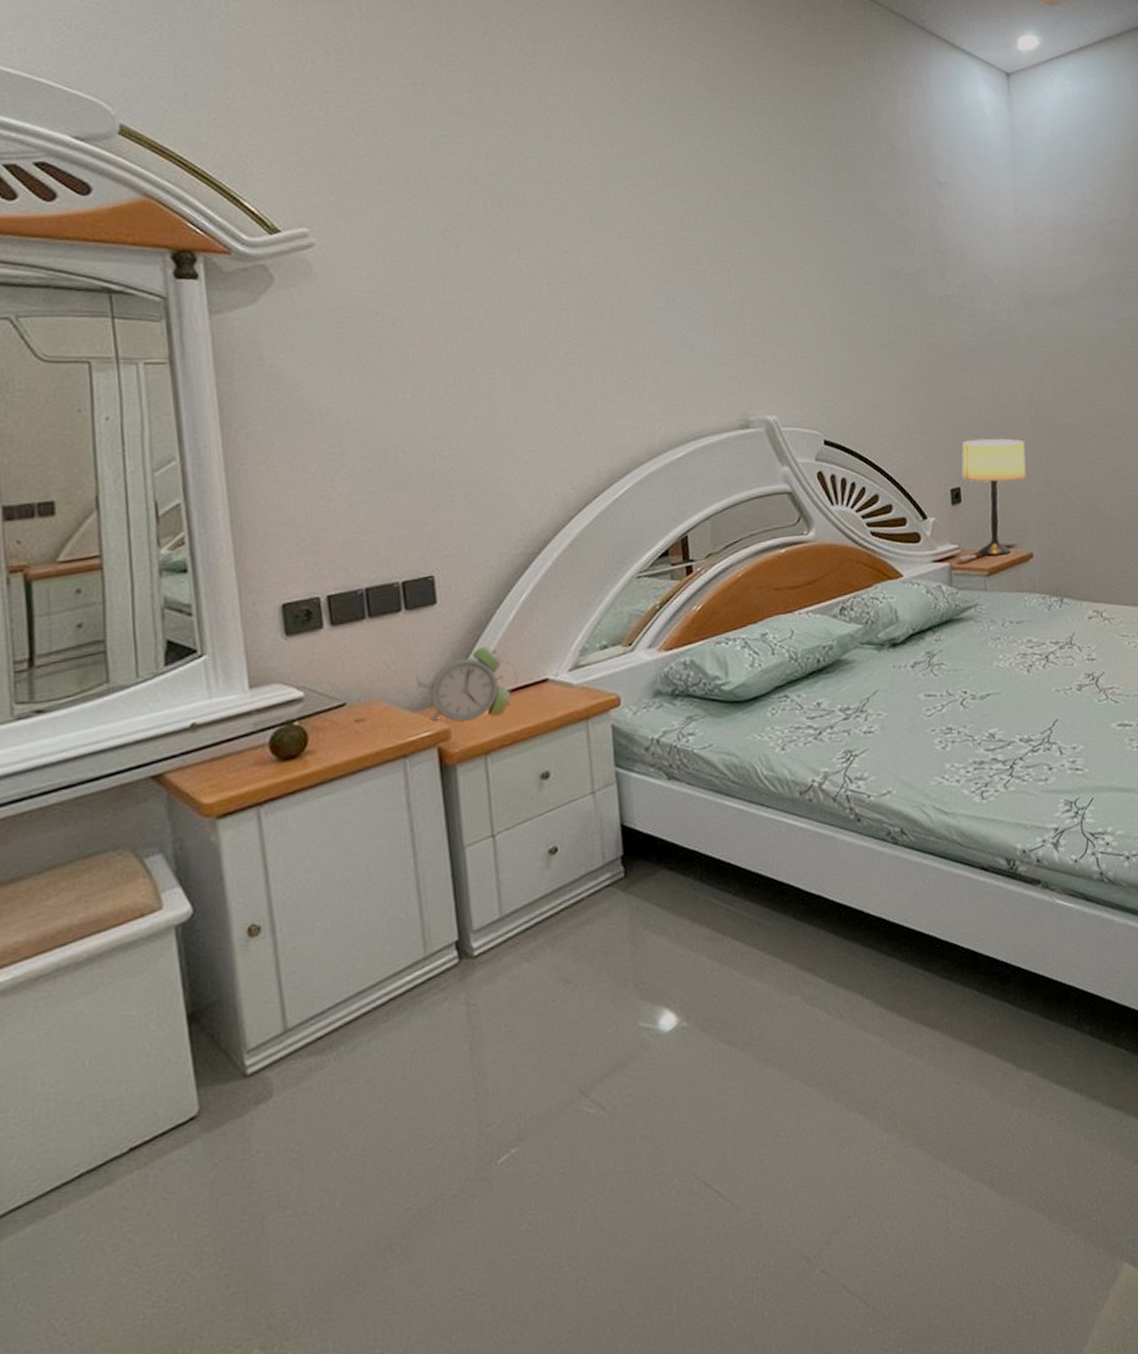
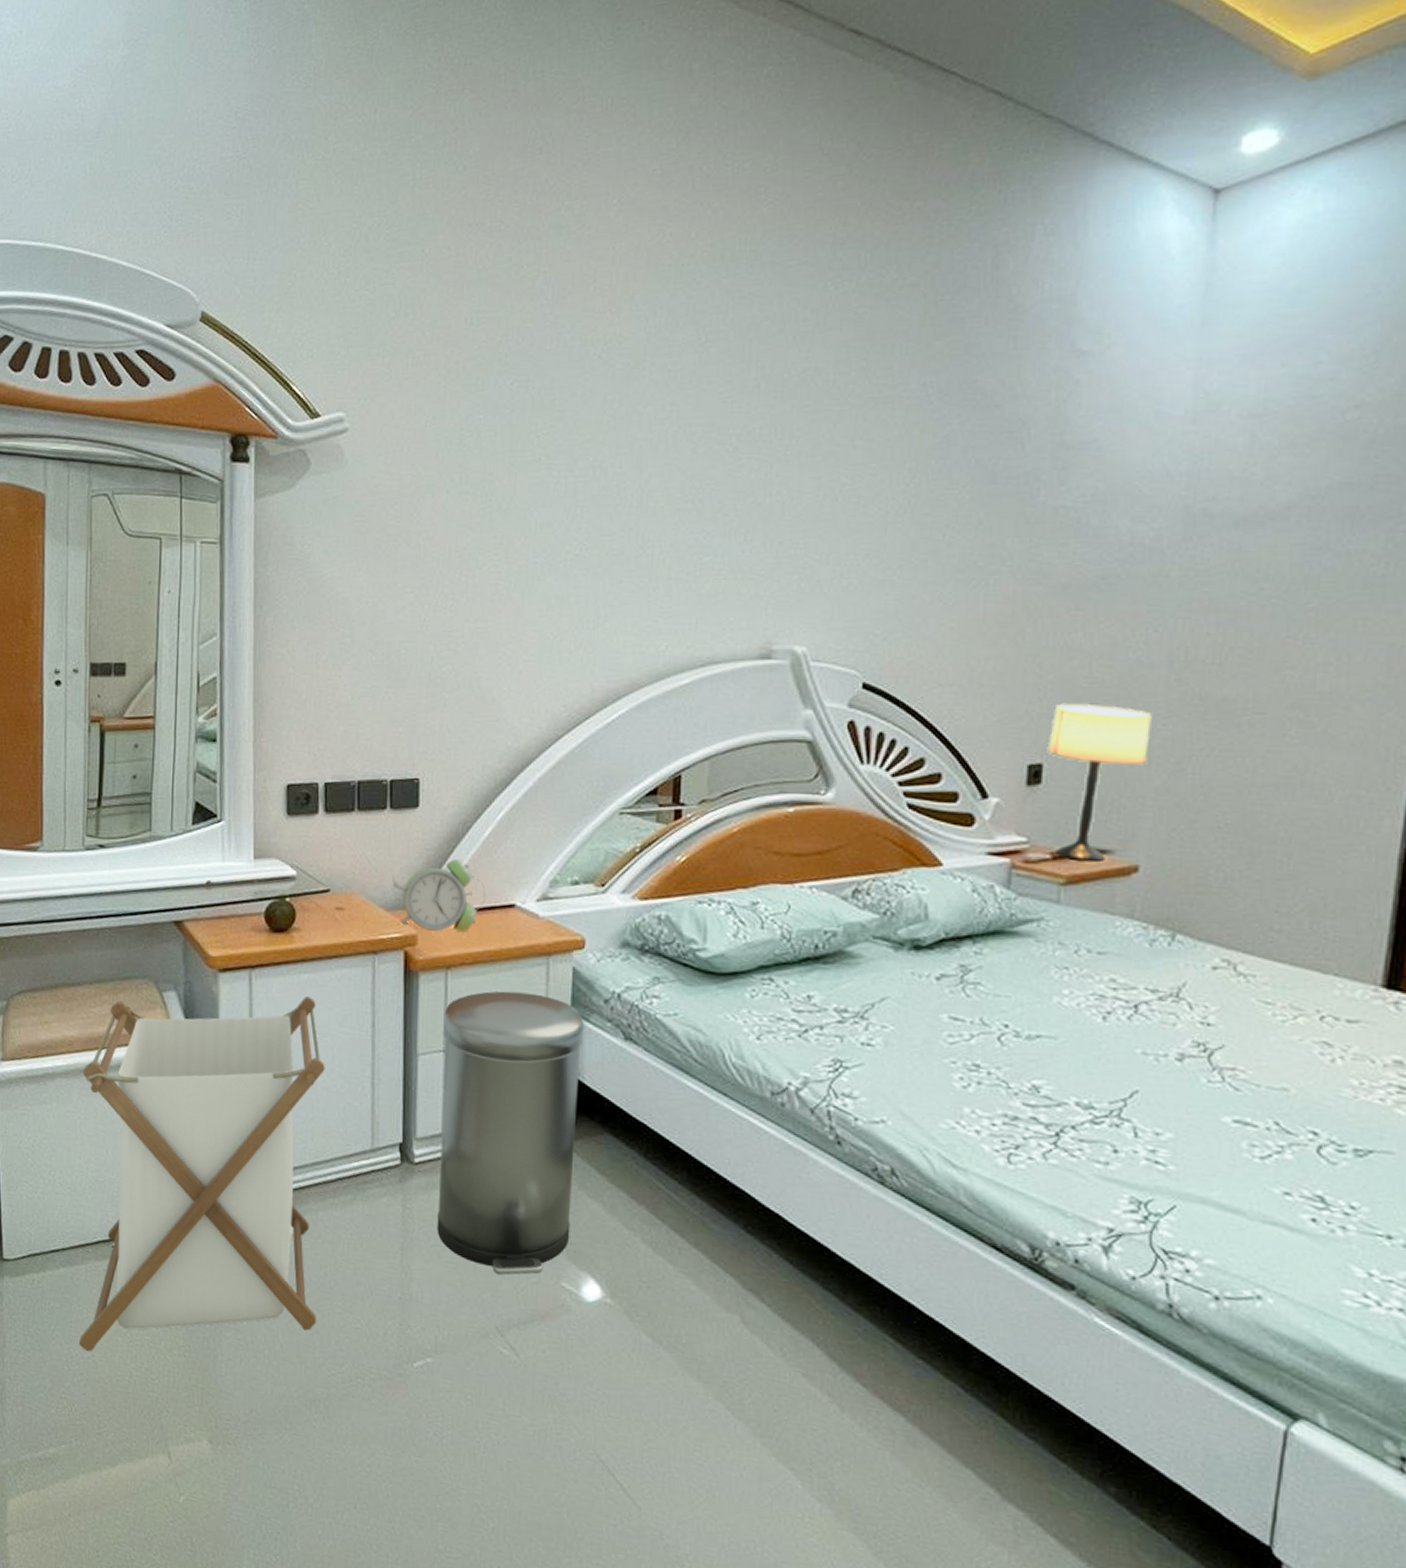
laundry basket: none [36,819,381,1314] -> present [79,996,325,1351]
pedal bin: none [488,757,641,1038] -> present [437,991,584,1276]

